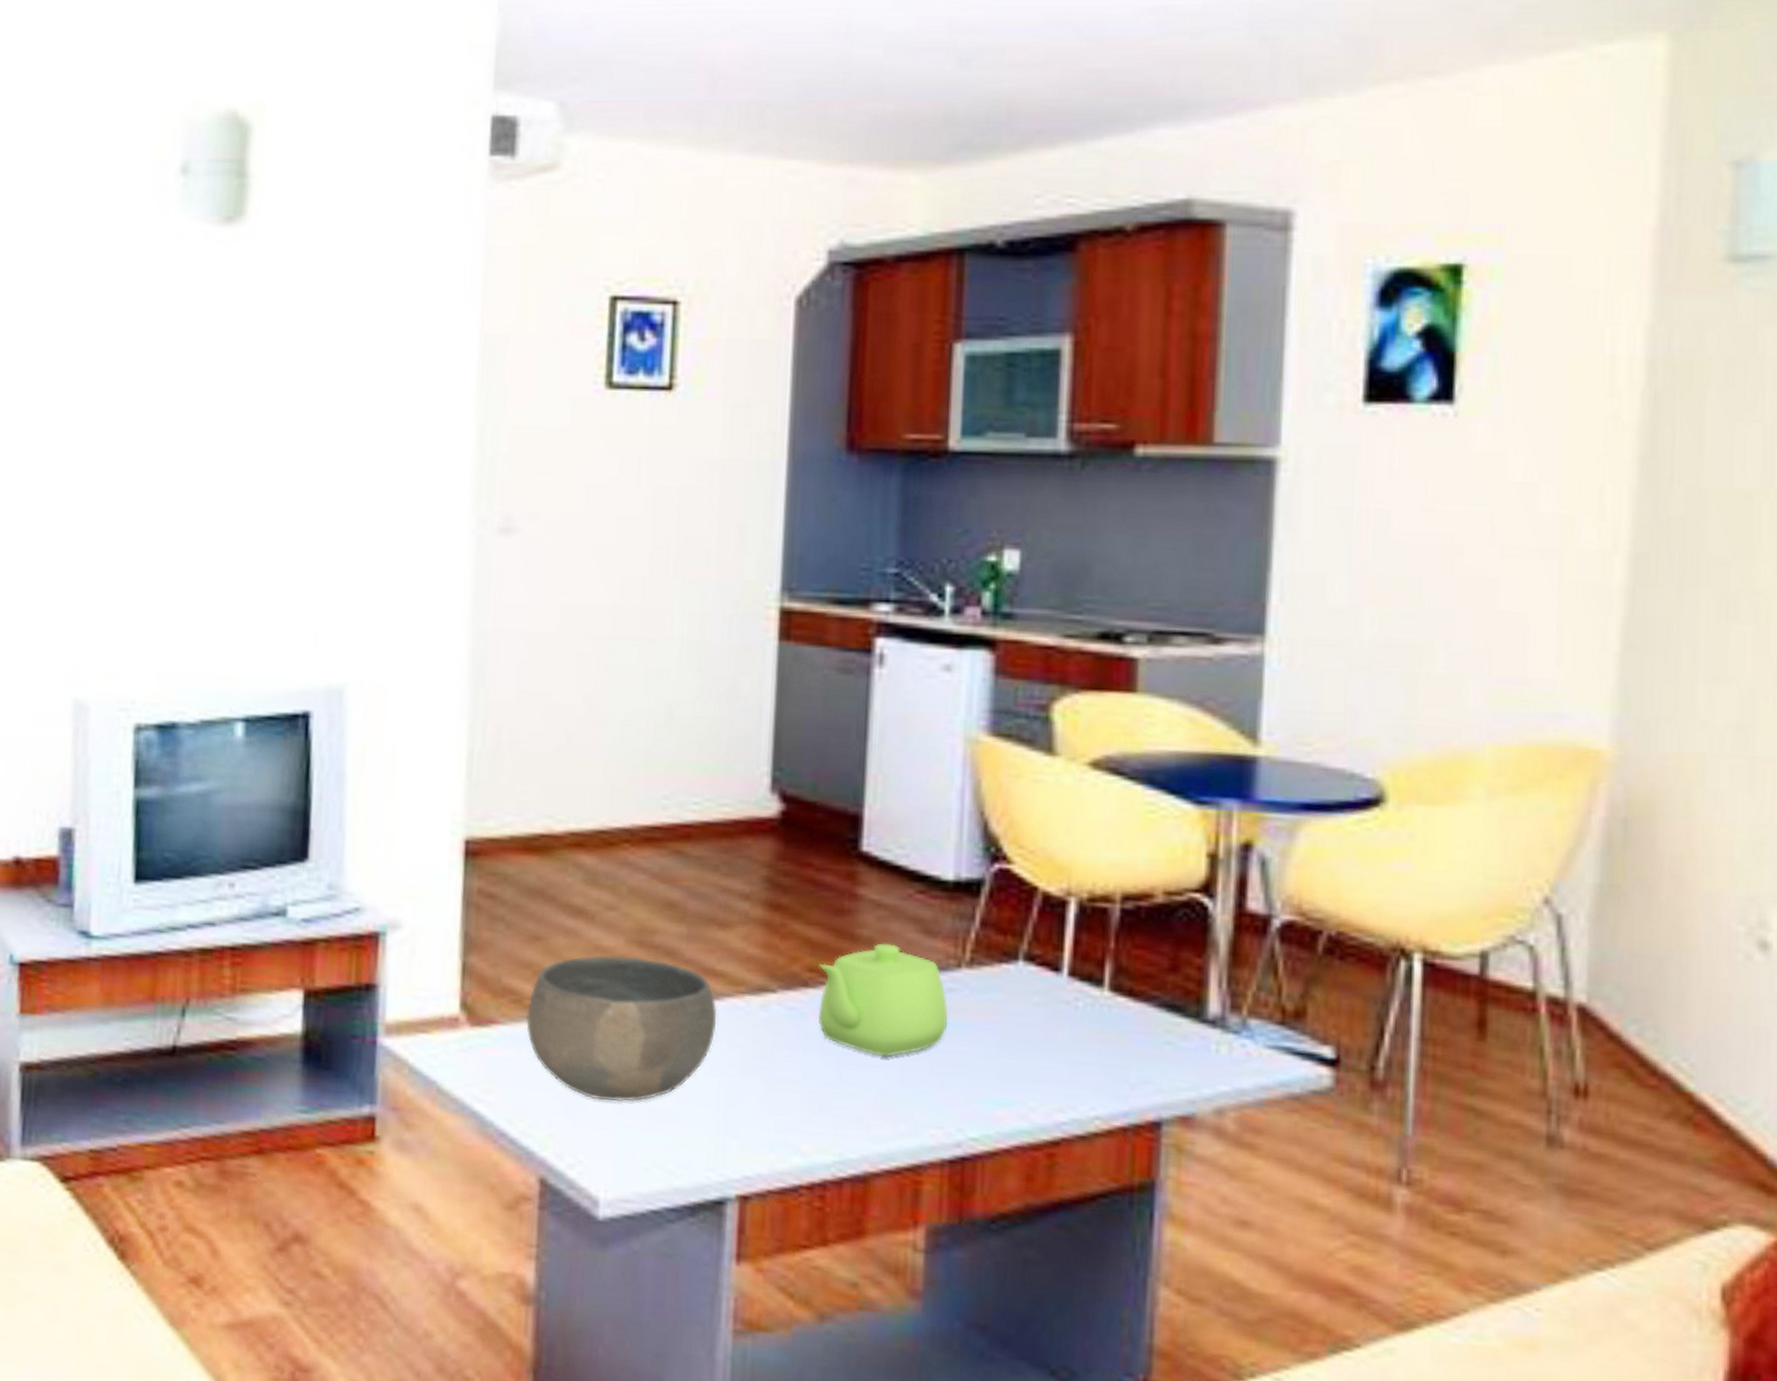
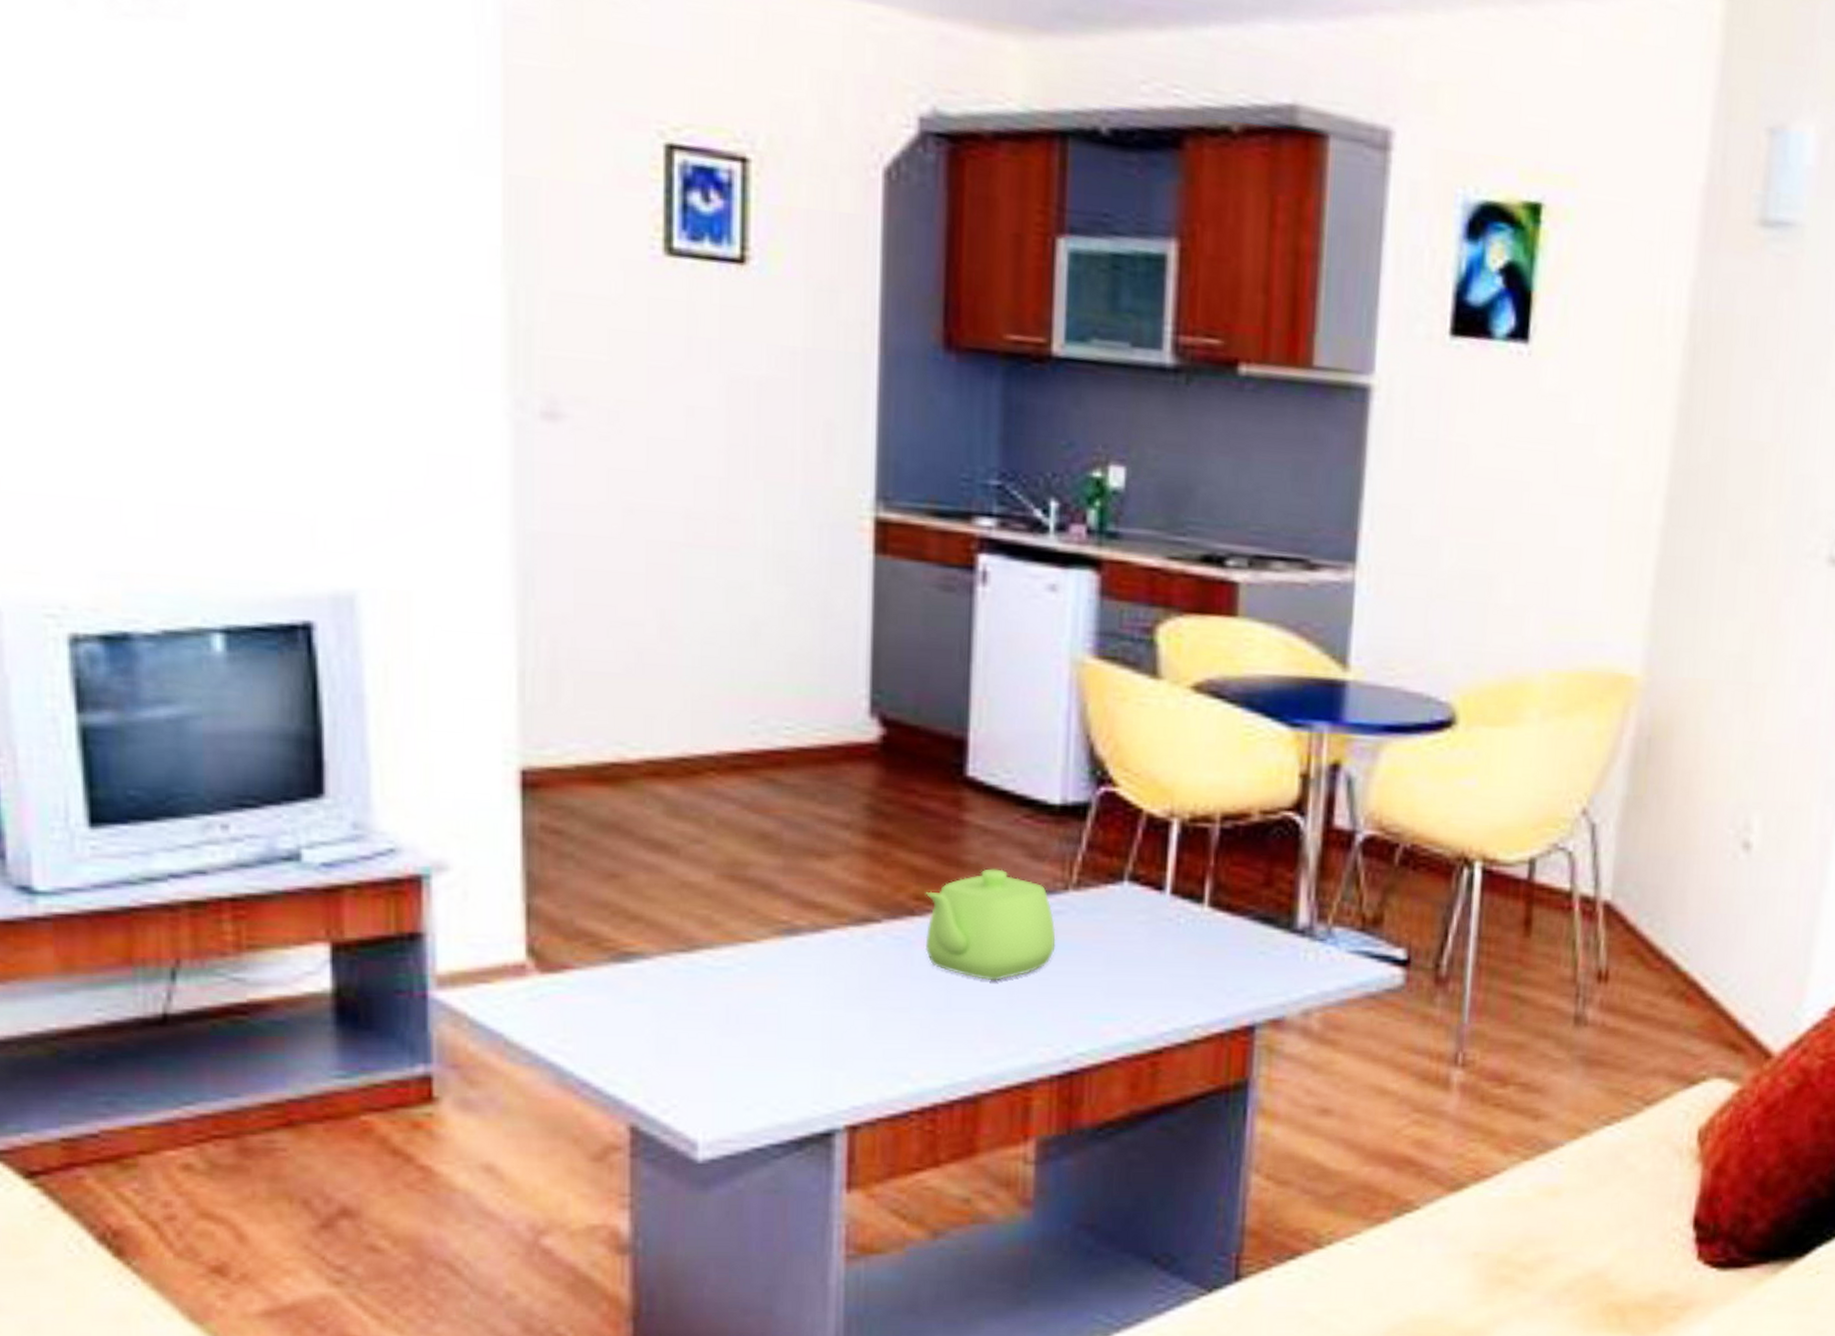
bowl: present [526,955,718,1102] -> none [606,891,819,1042]

